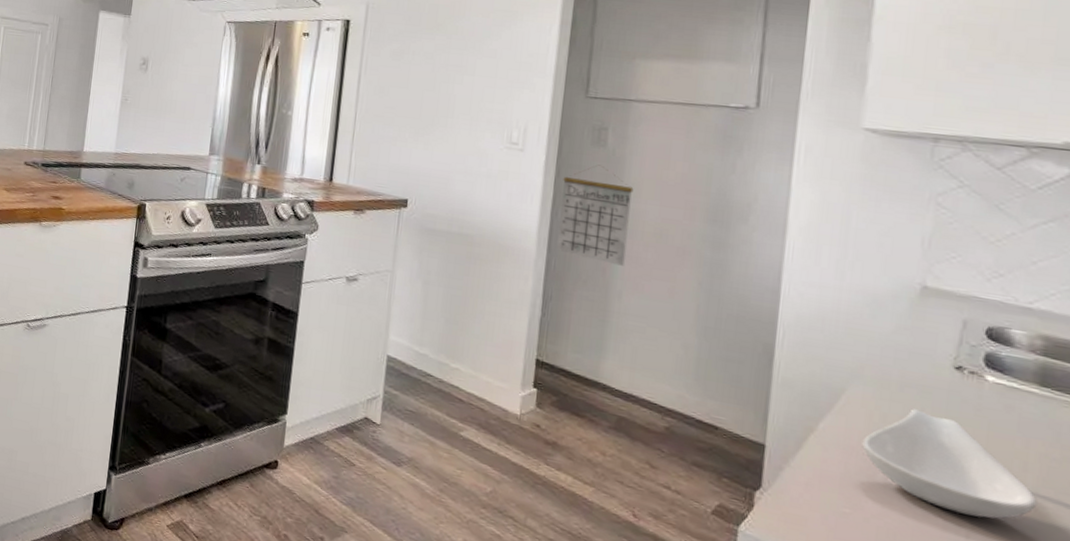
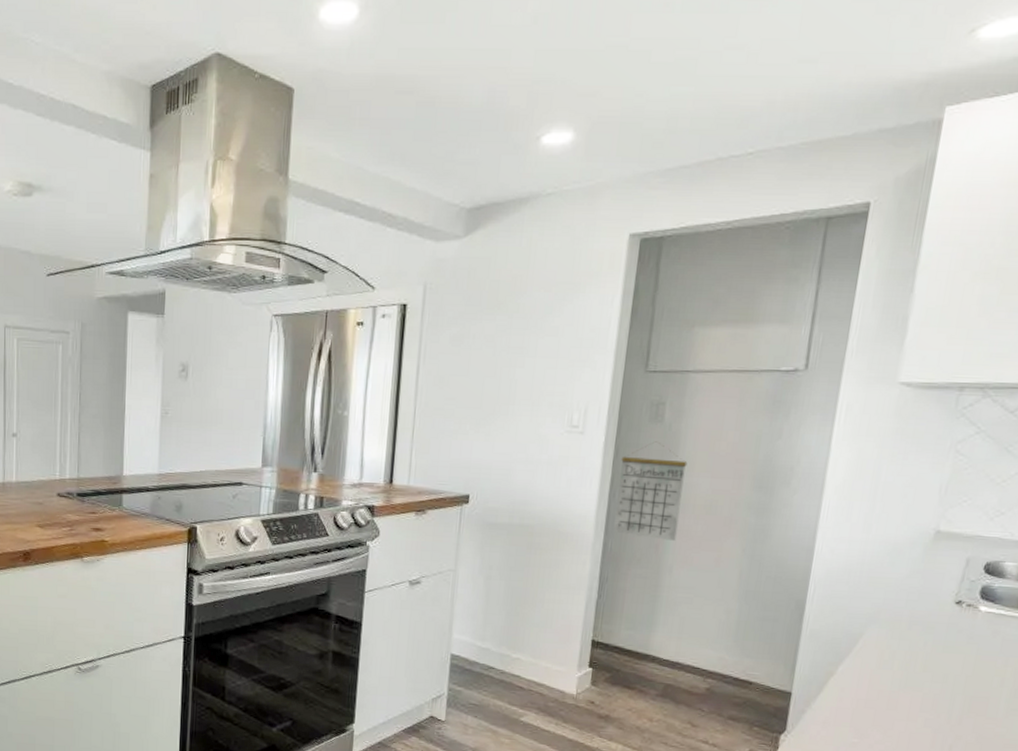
spoon rest: present [862,409,1038,519] -> none [872,644,1009,731]

